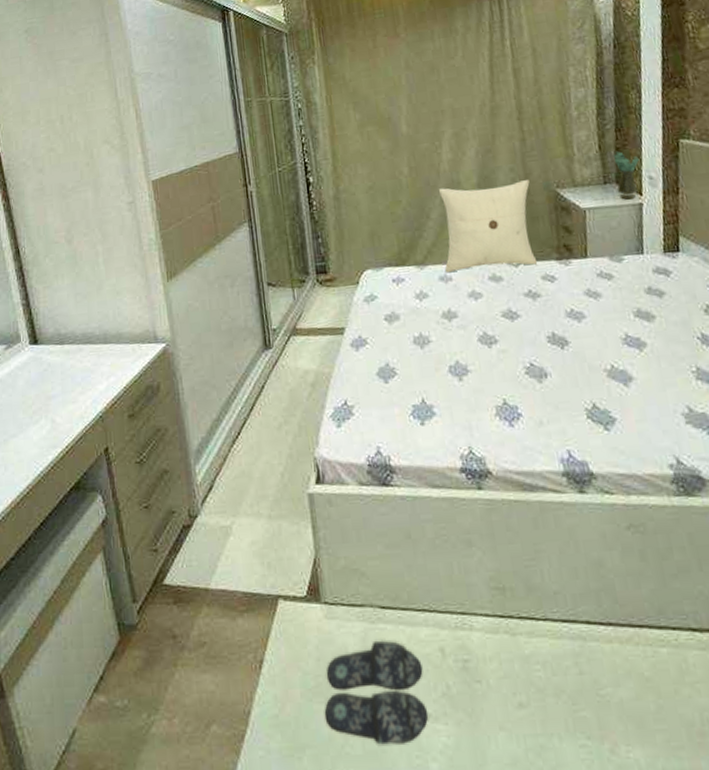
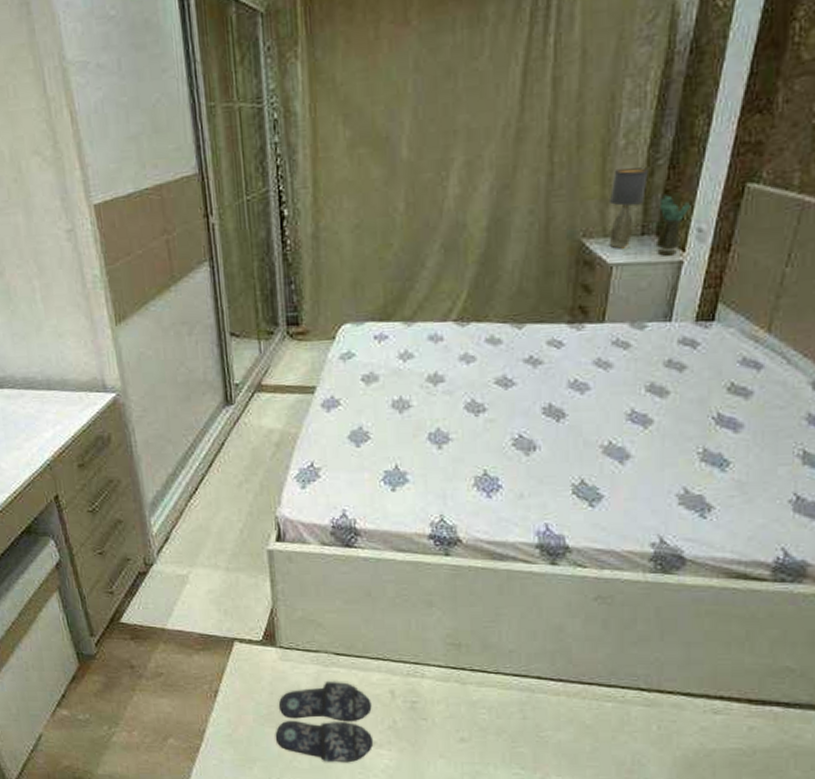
cushion: present [438,179,538,273] -> none [435,224,551,332]
table lamp: none [572,131,601,196] -> present [608,167,648,249]

